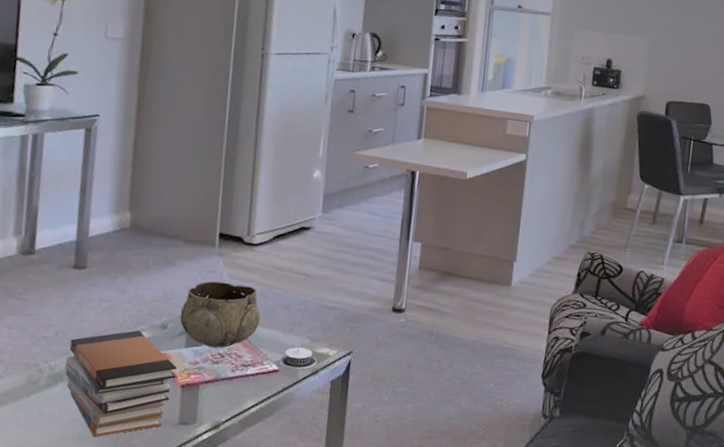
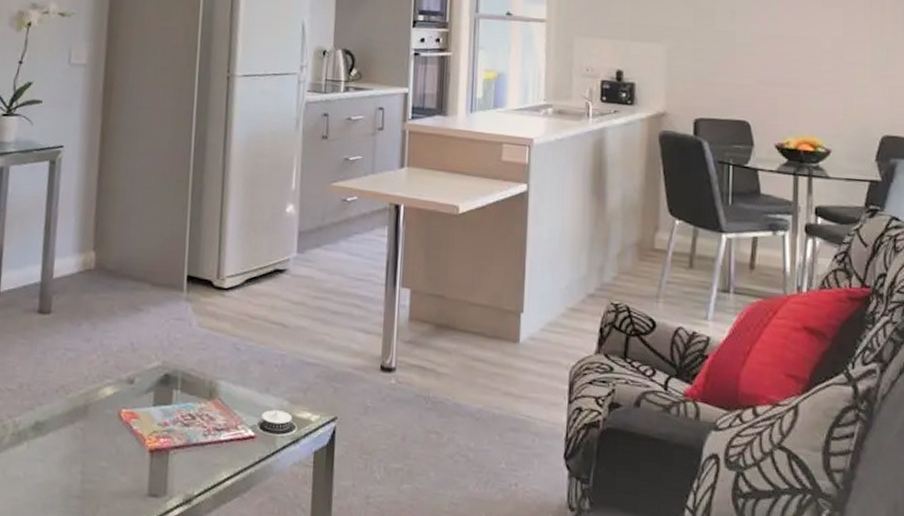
book stack: present [65,330,177,438] -> none [29,384,145,507]
decorative bowl: present [180,281,261,348] -> none [147,330,234,408]

